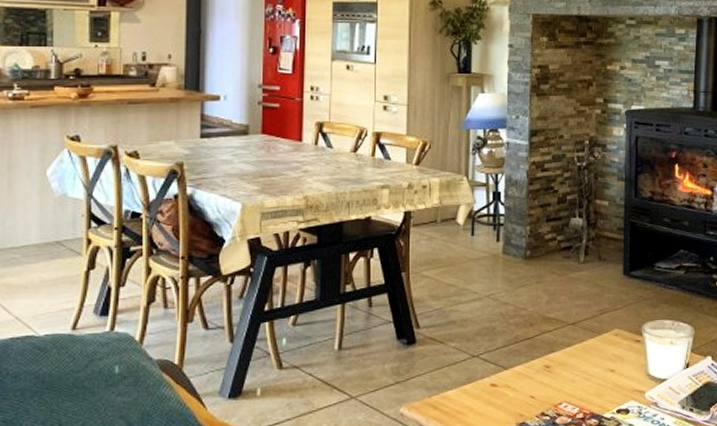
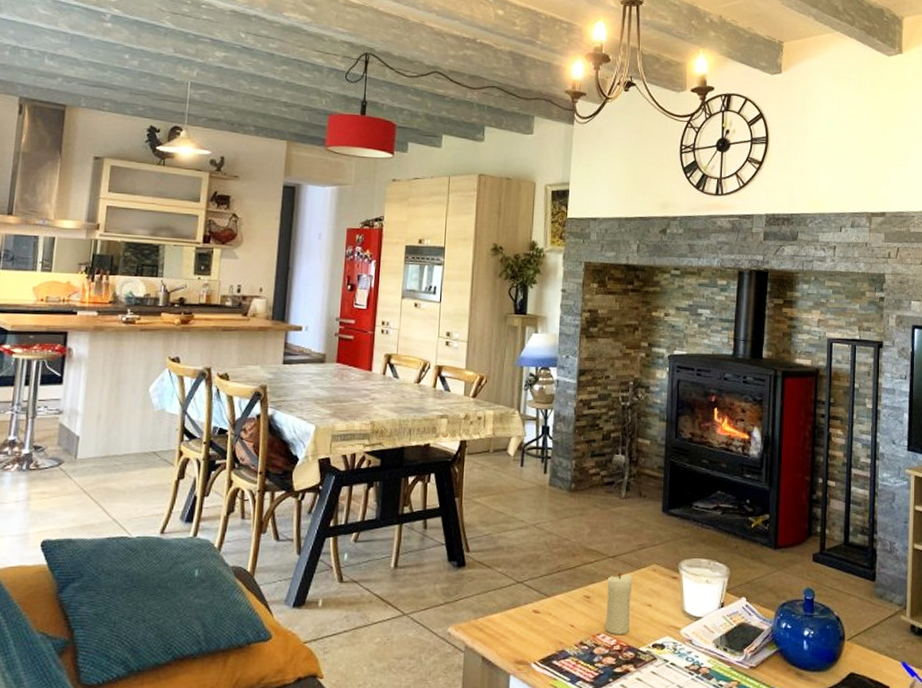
candle: none [566,339,595,403] -> present [604,572,633,635]

